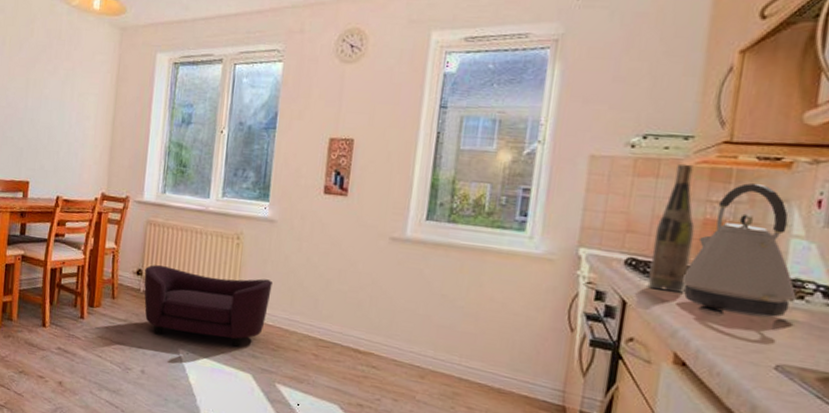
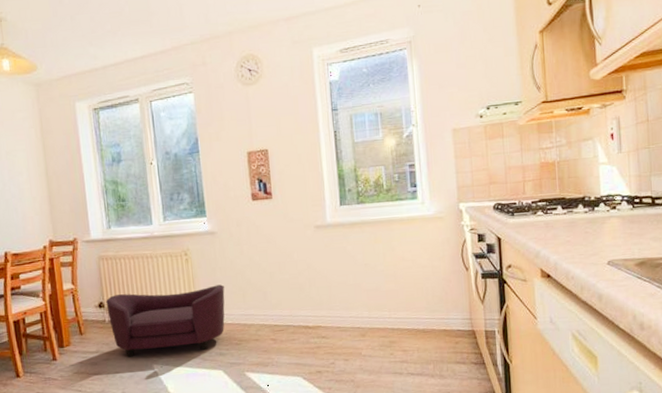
wine bottle: present [647,164,695,293] -> none [509,123,539,224]
kettle: present [681,183,797,318] -> none [534,129,611,230]

